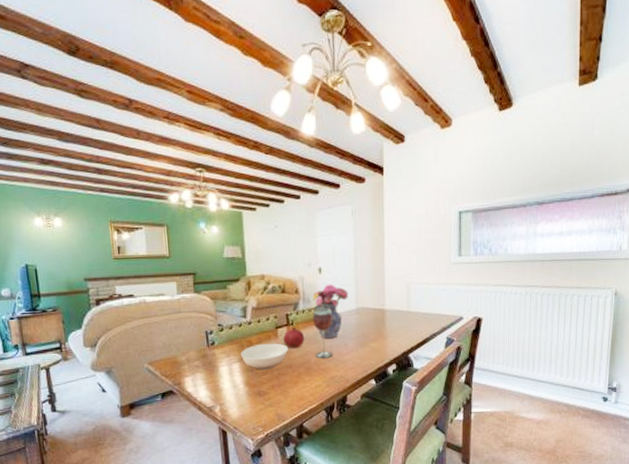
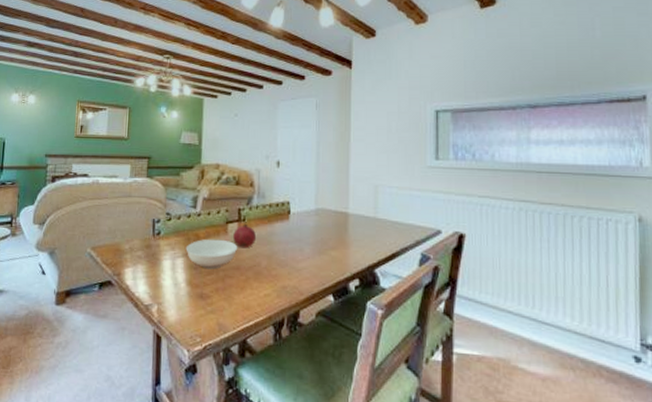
wineglass: present [312,304,333,358] -> none [266,200,289,263]
flower arrangement: present [313,284,349,339] -> none [268,180,308,241]

